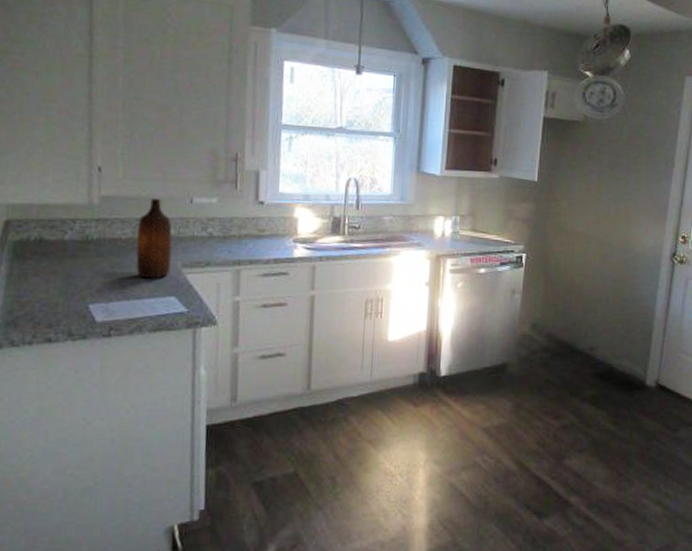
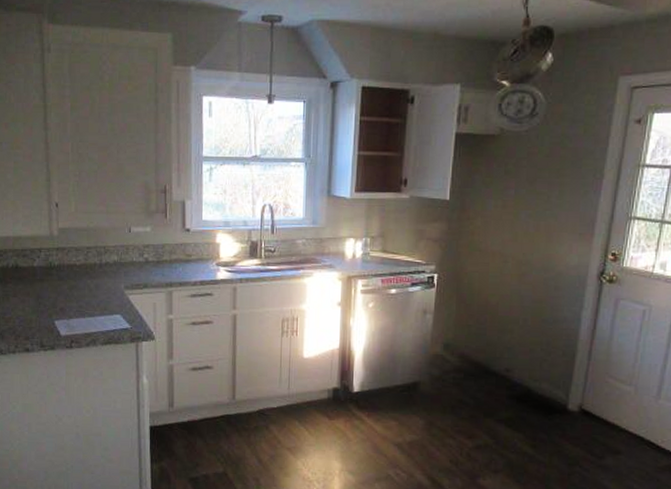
bottle: present [136,198,173,279] -> none [88,228,117,299]

